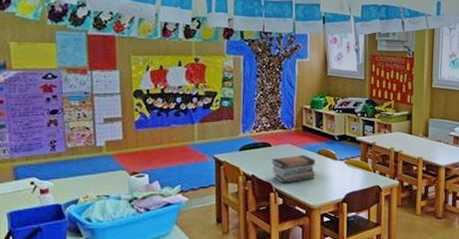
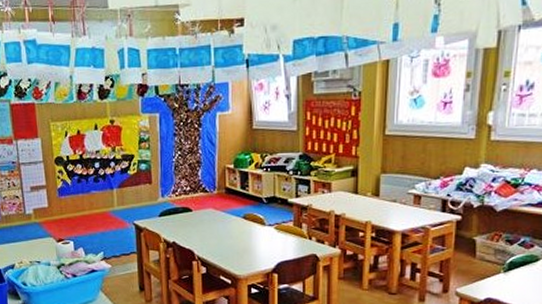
book stack: present [271,155,315,183] -> none [193,220,241,251]

